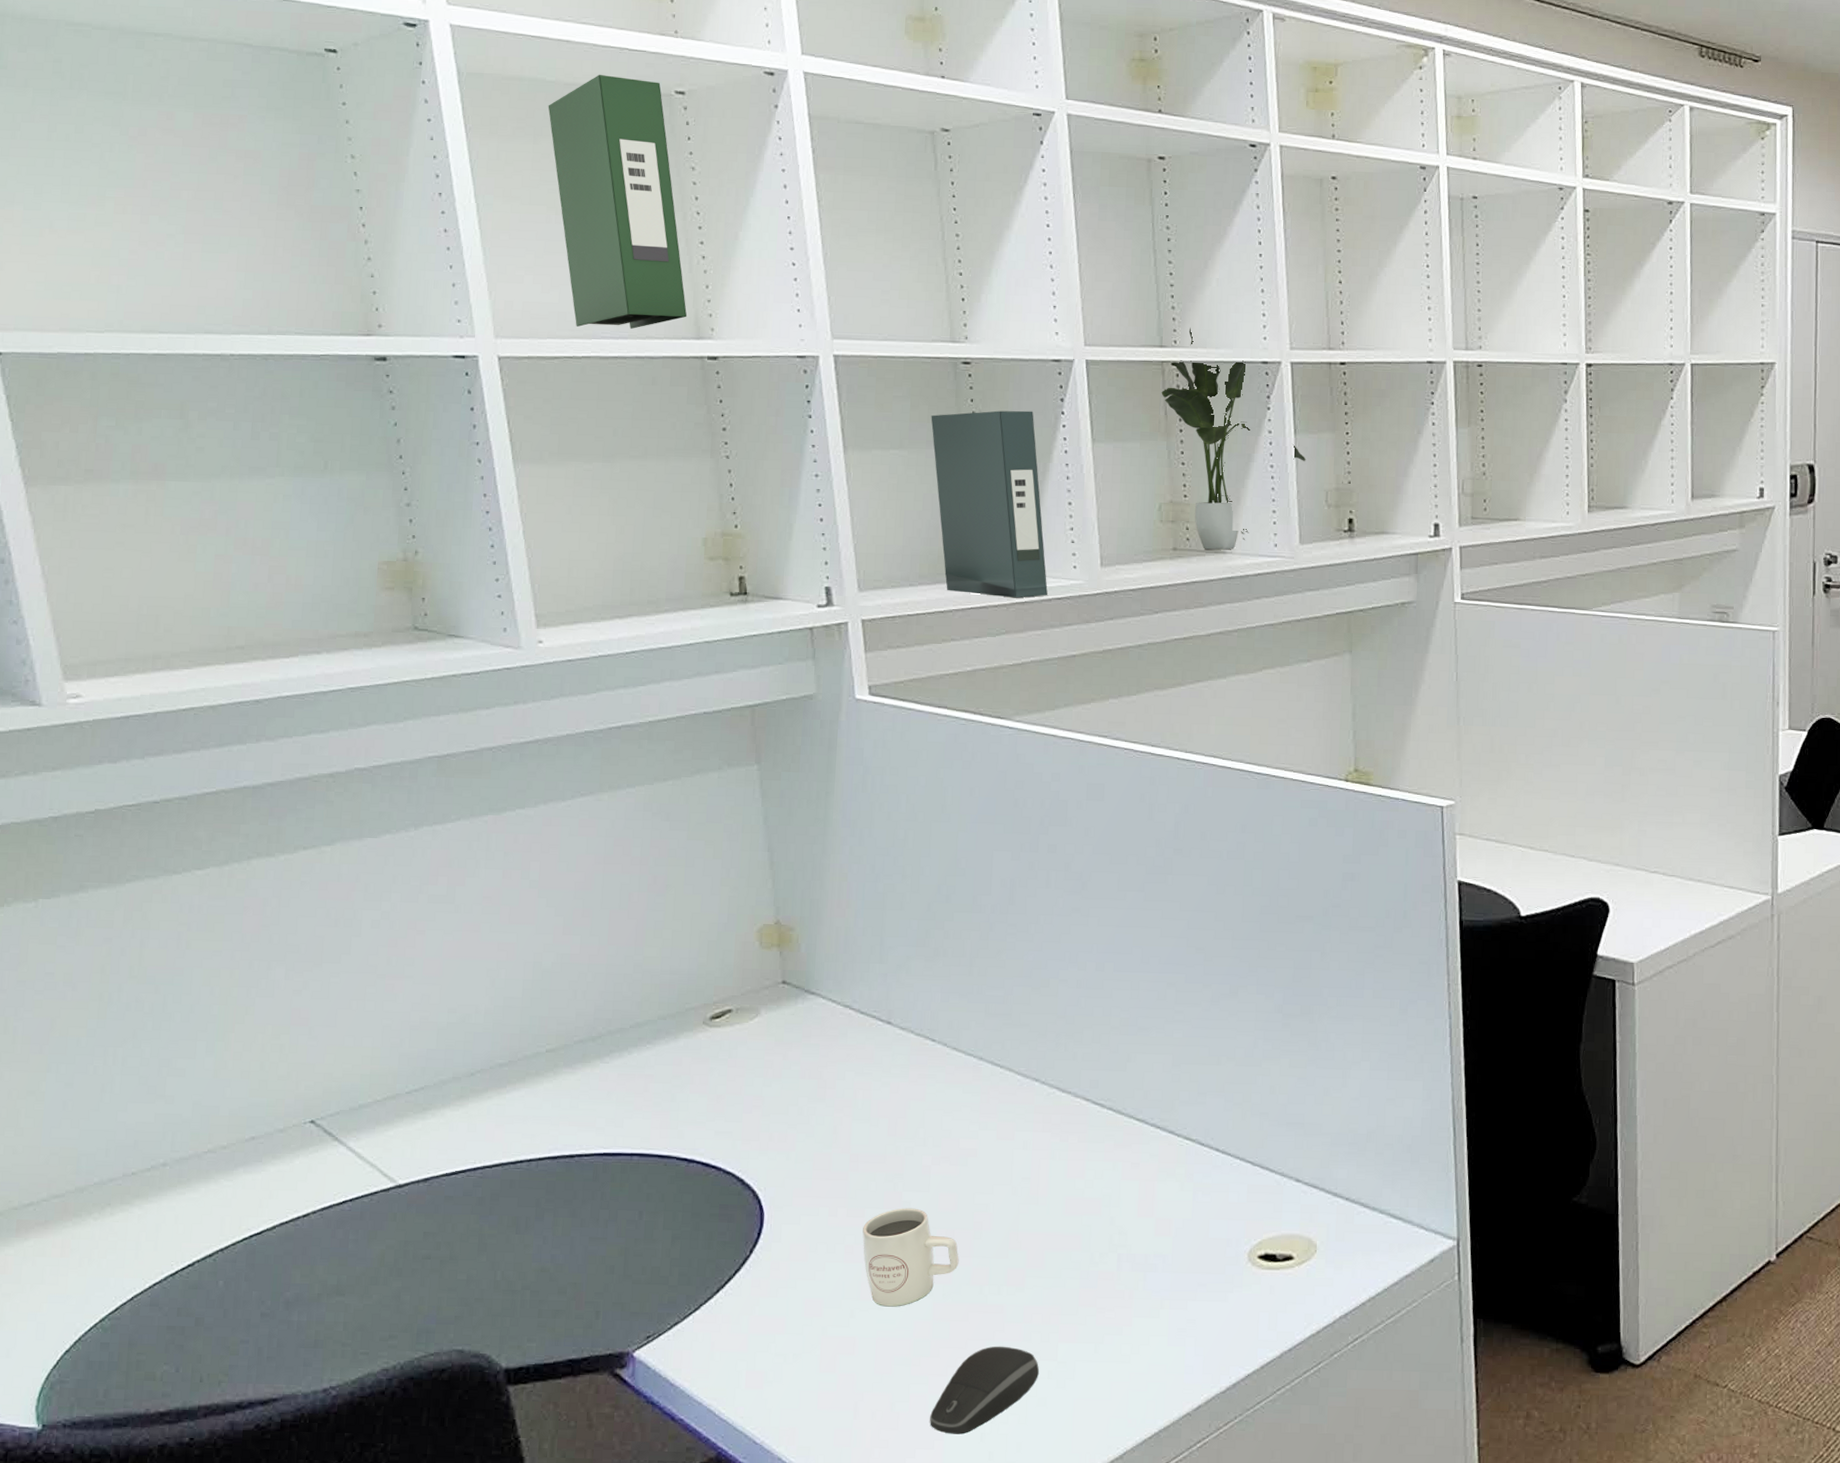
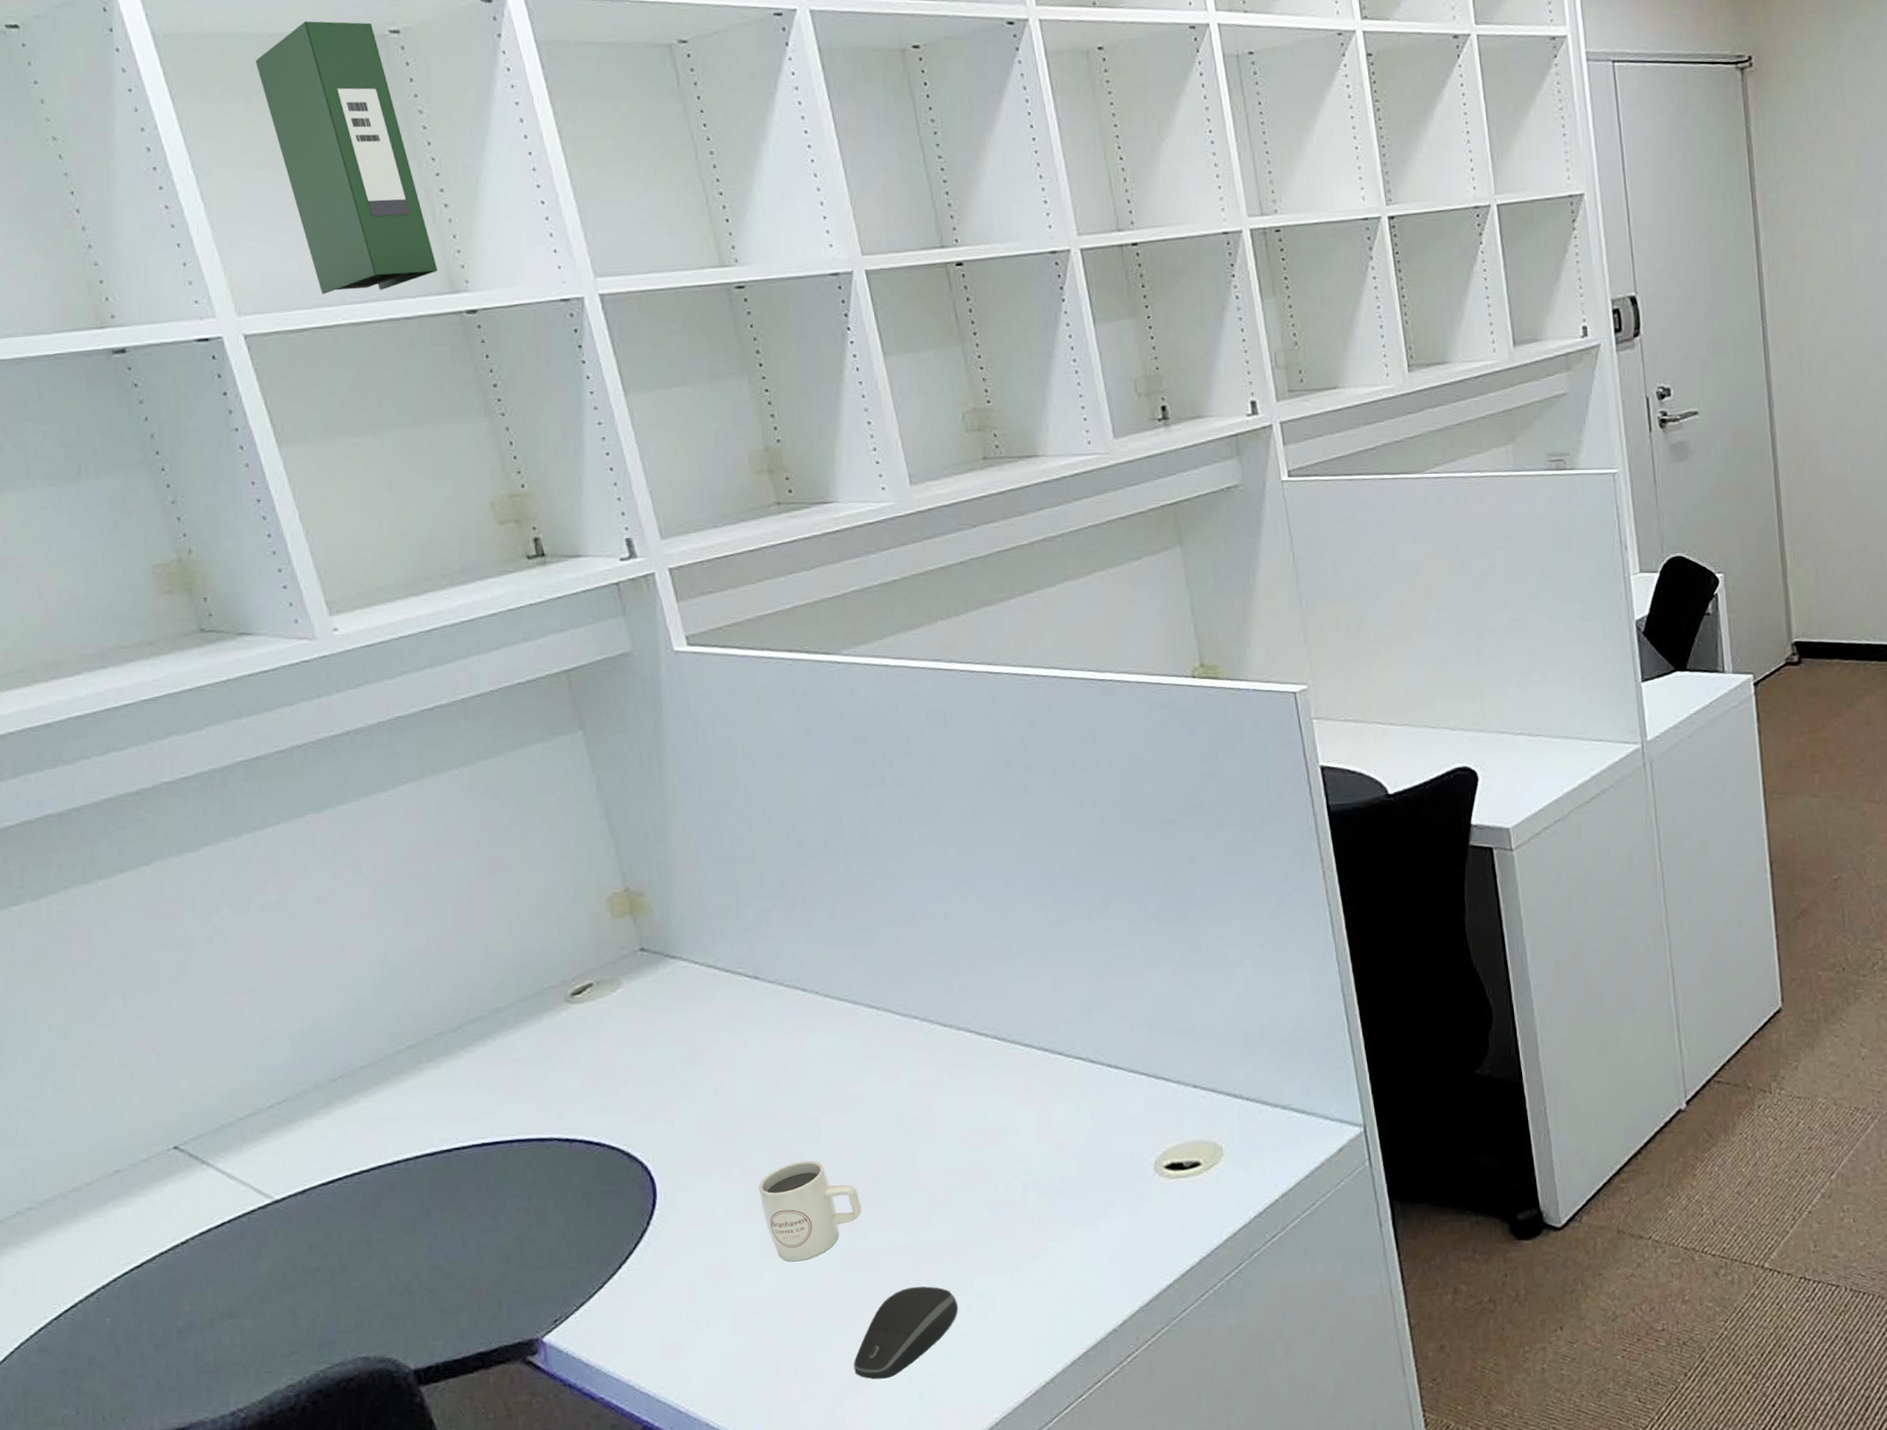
binder: present [931,410,1048,598] -> none [711,330,859,529]
potted plant: present [1161,328,1306,550] -> none [949,224,1110,455]

